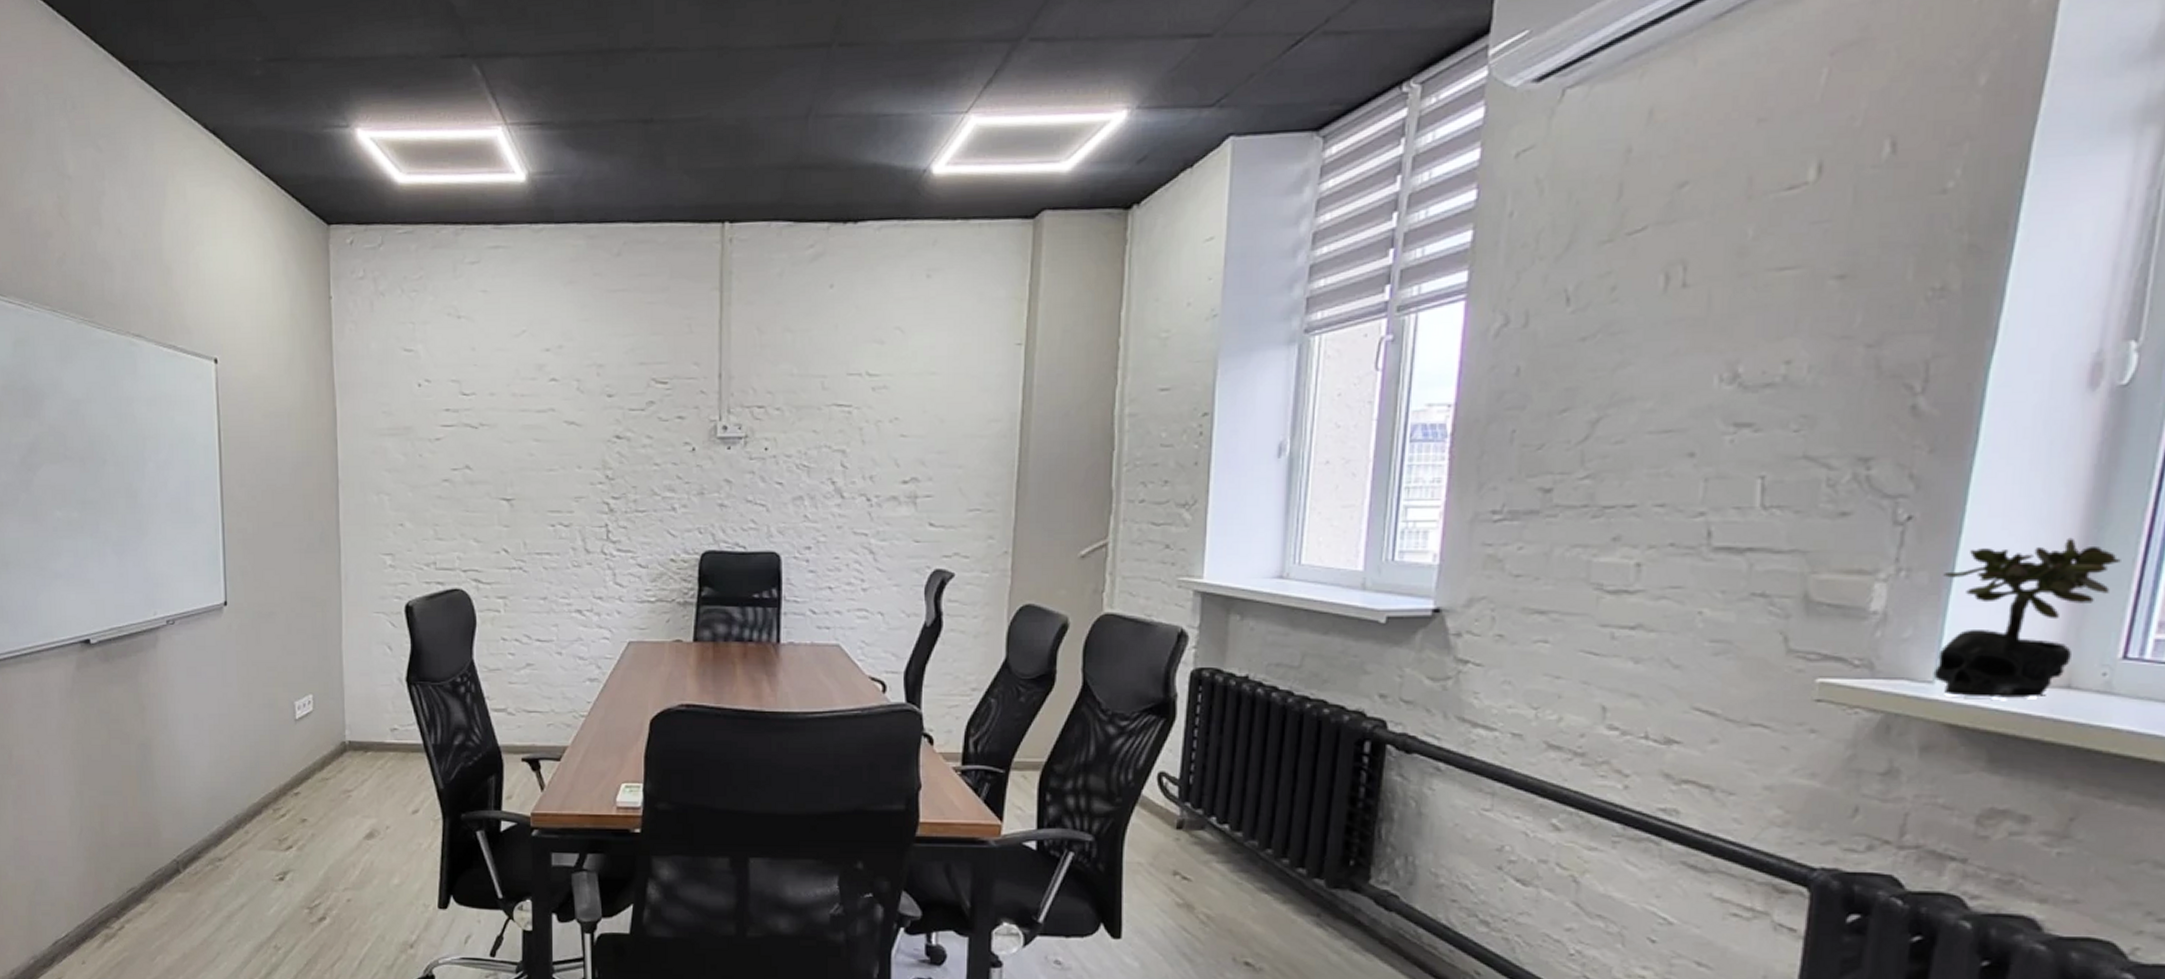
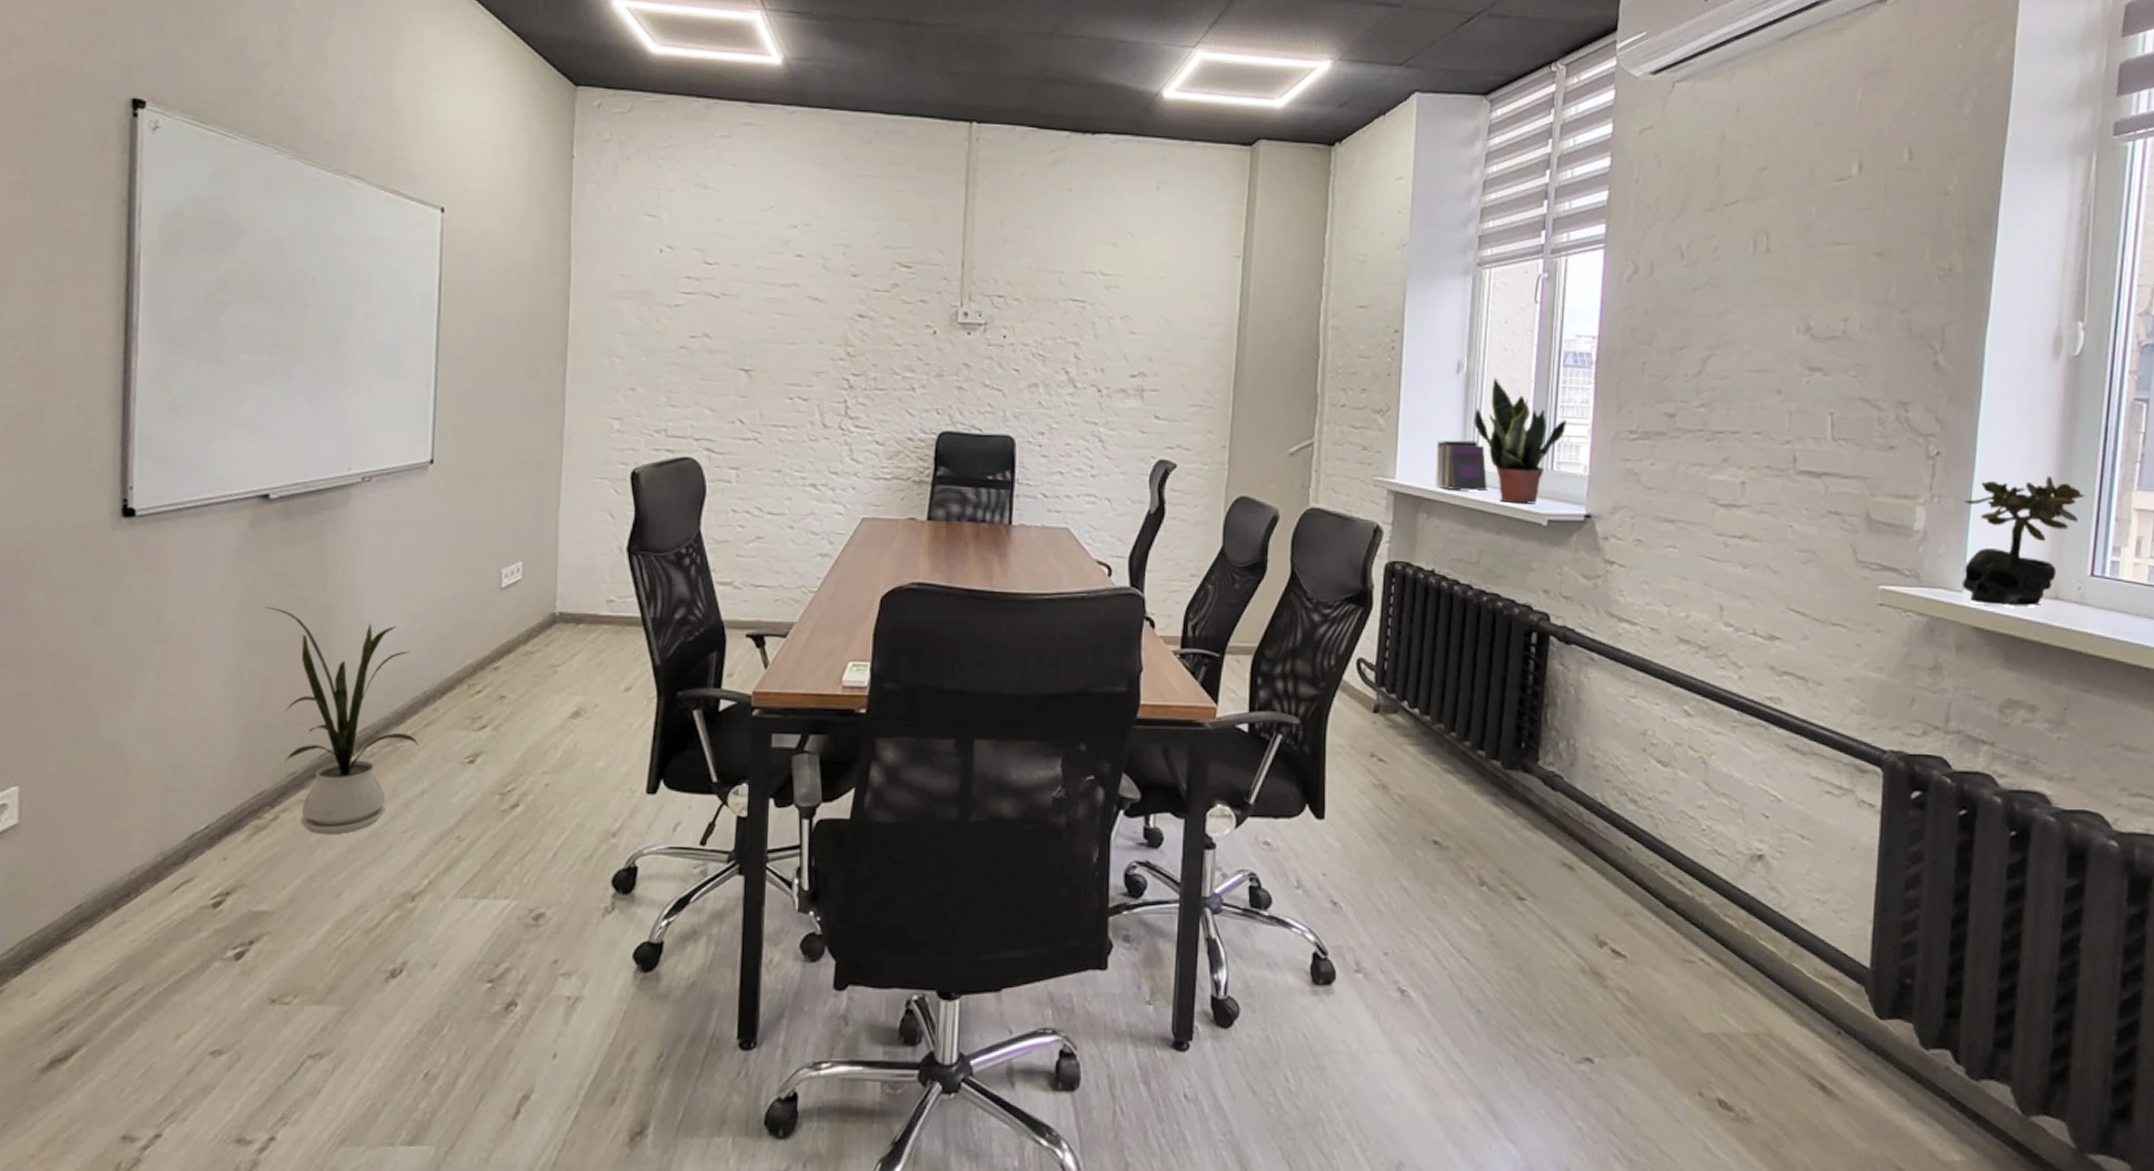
house plant: none [96,741,236,943] -> present [265,606,419,835]
books: none [1251,532,1313,588] -> present [1436,440,1487,491]
potted plant: none [1297,459,1412,600] -> present [1473,377,1566,504]

